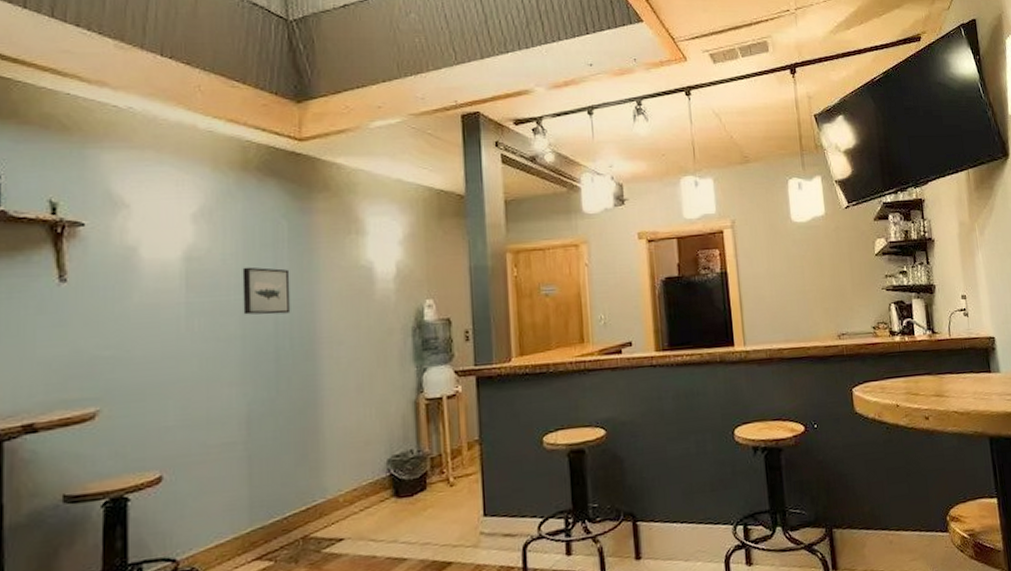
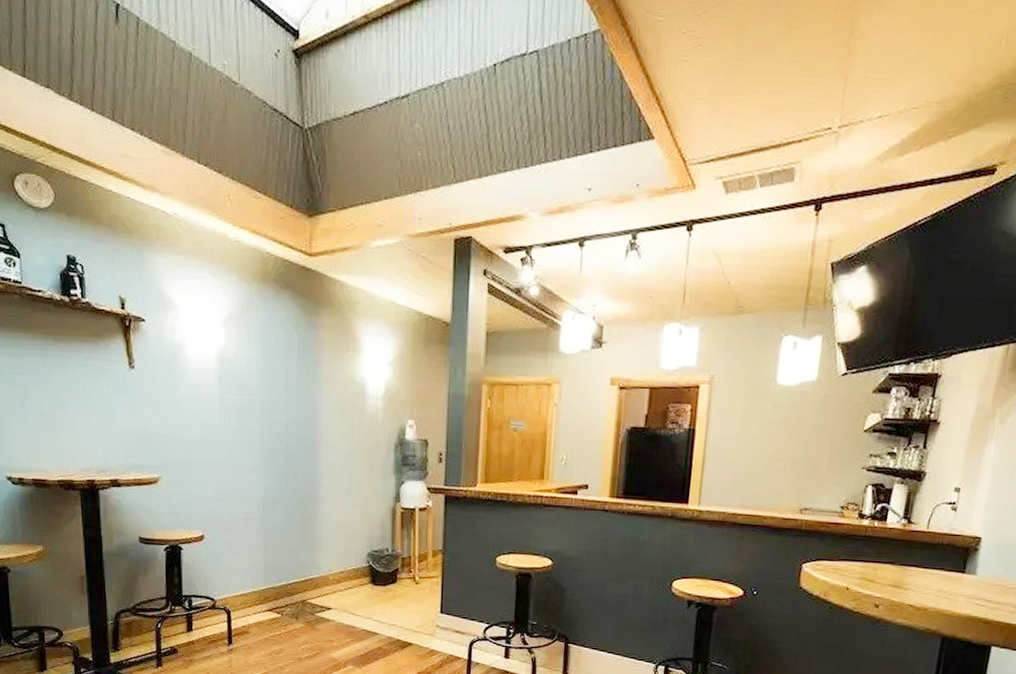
wall art: present [242,267,291,315] -> none [261,372,298,417]

